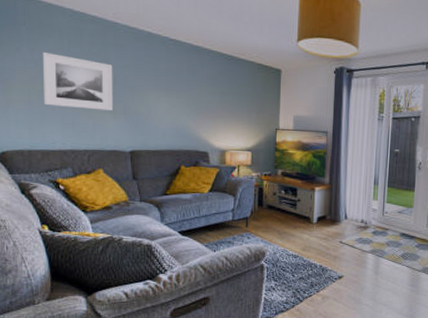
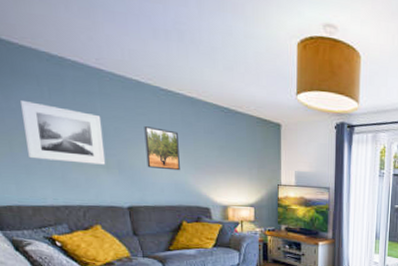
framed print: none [151,74,182,116] -> present [144,126,180,171]

